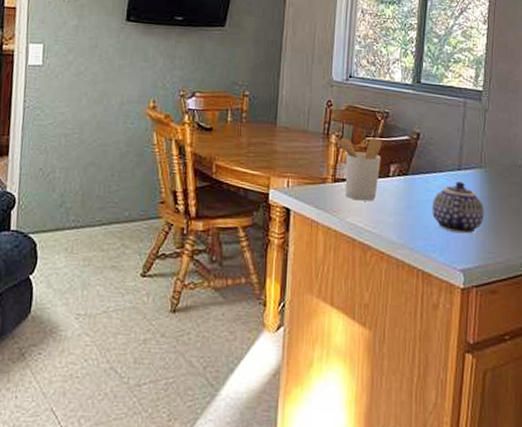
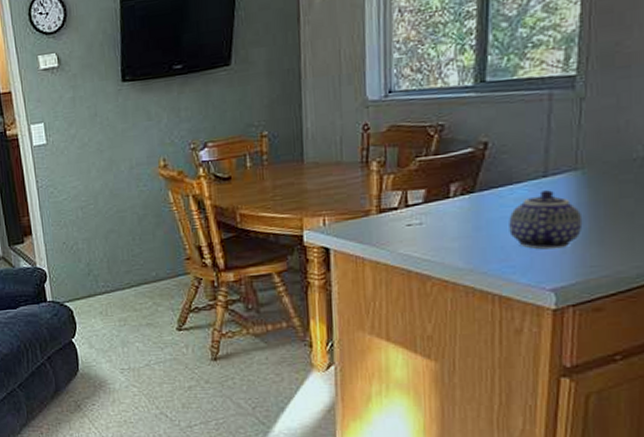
utensil holder: present [334,136,382,201] -> none [375,156,438,229]

